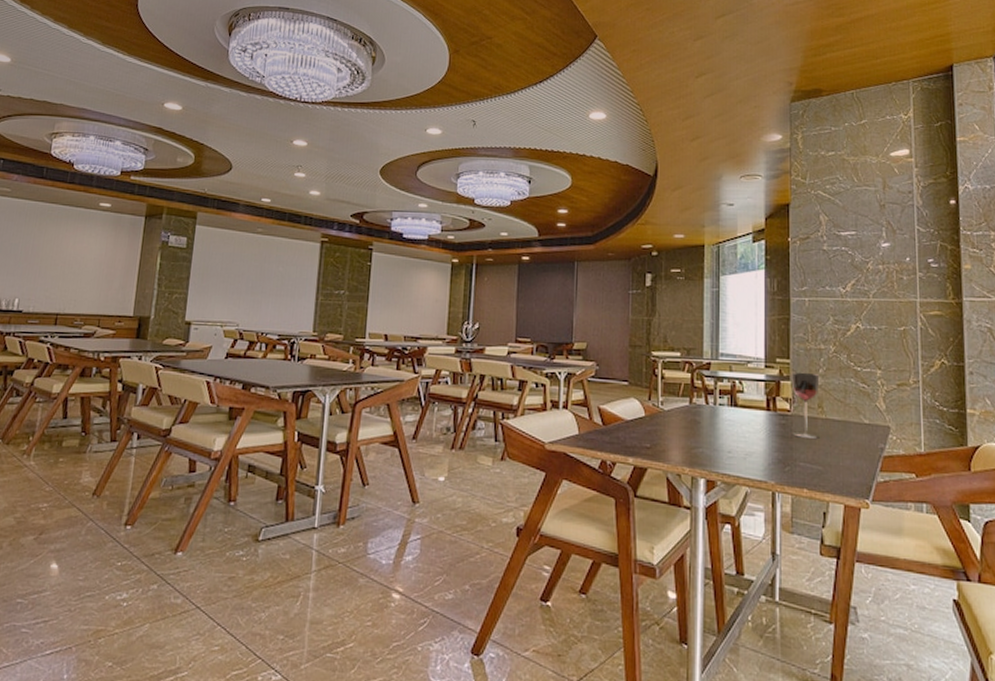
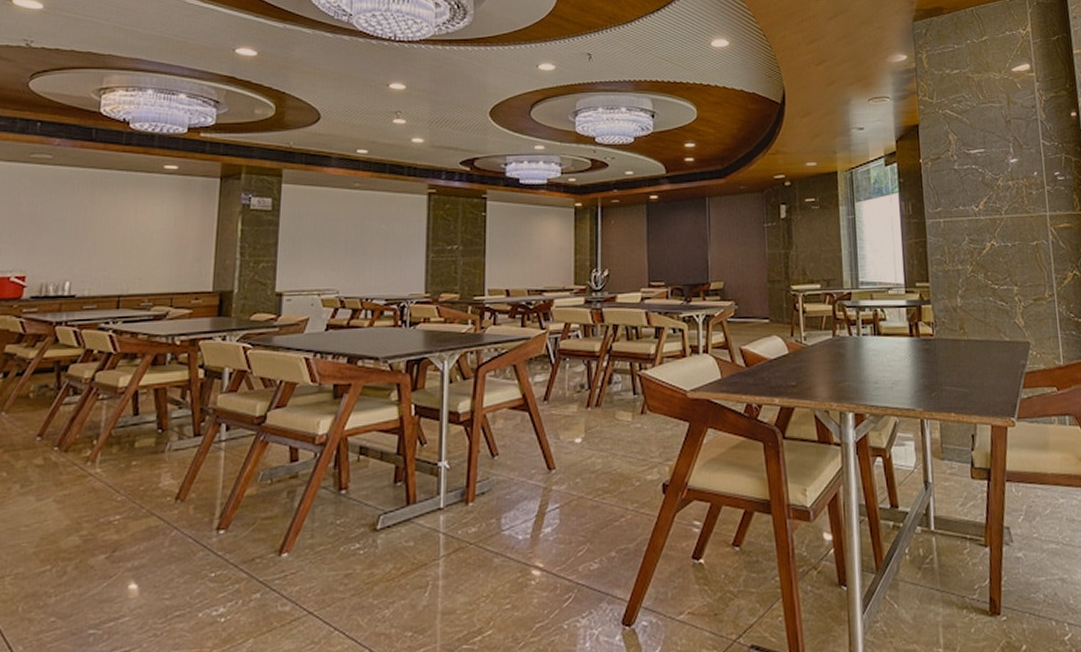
wineglass: present [791,371,820,439] -> none [931,294,963,361]

